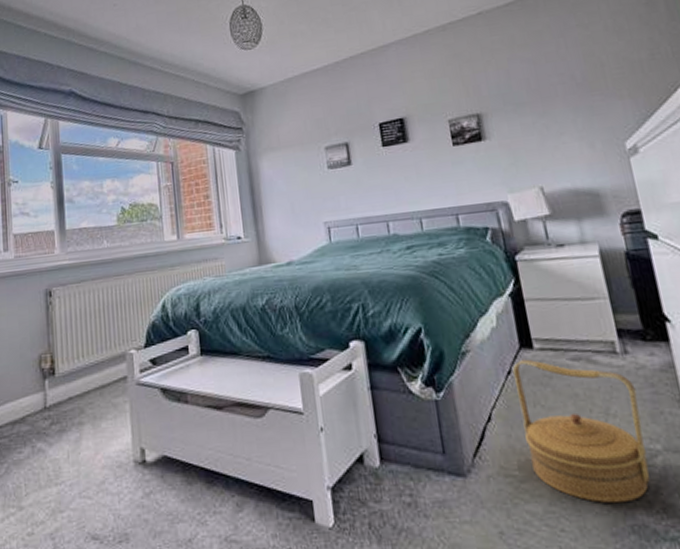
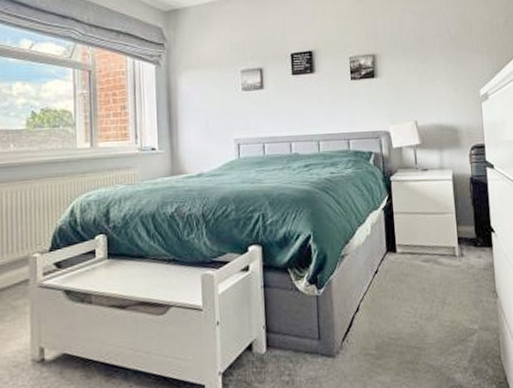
basket: present [512,359,650,504] -> none [379,261,468,371]

